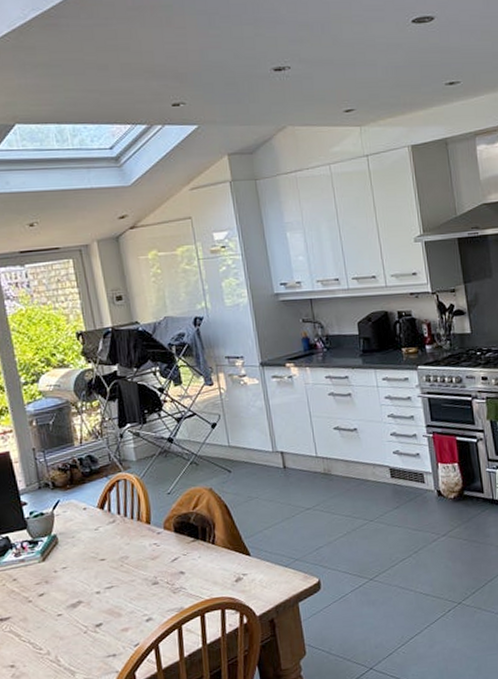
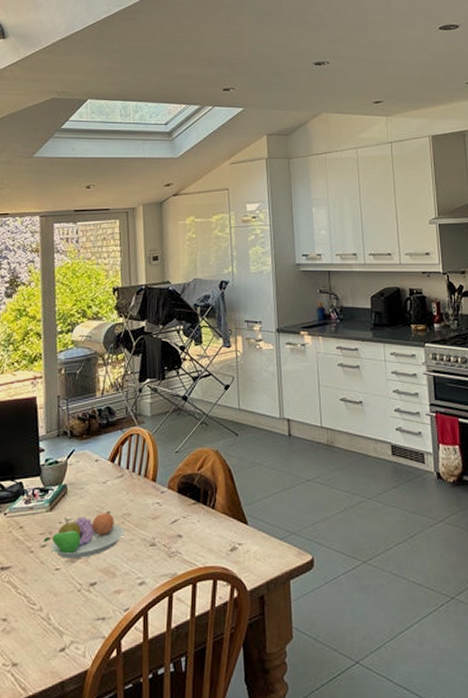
fruit bowl: none [40,556,126,604] -> present [43,511,126,558]

